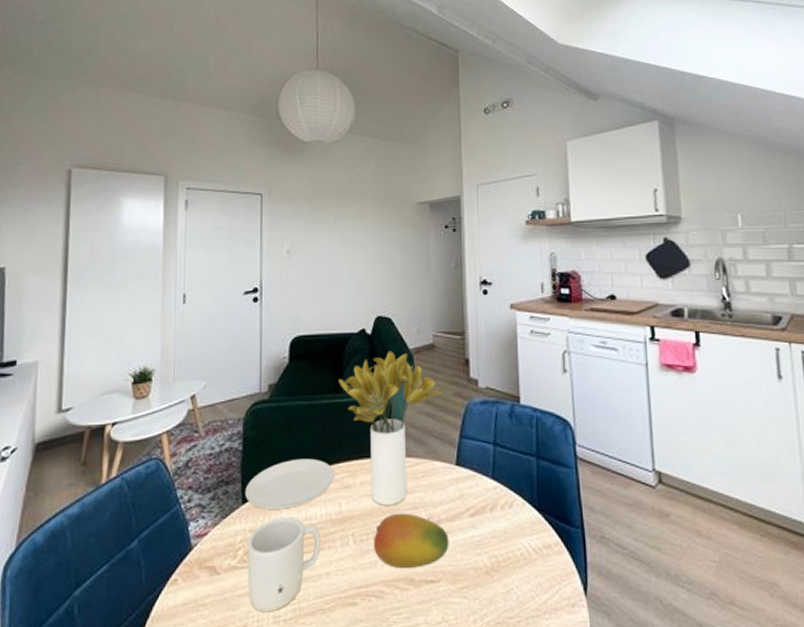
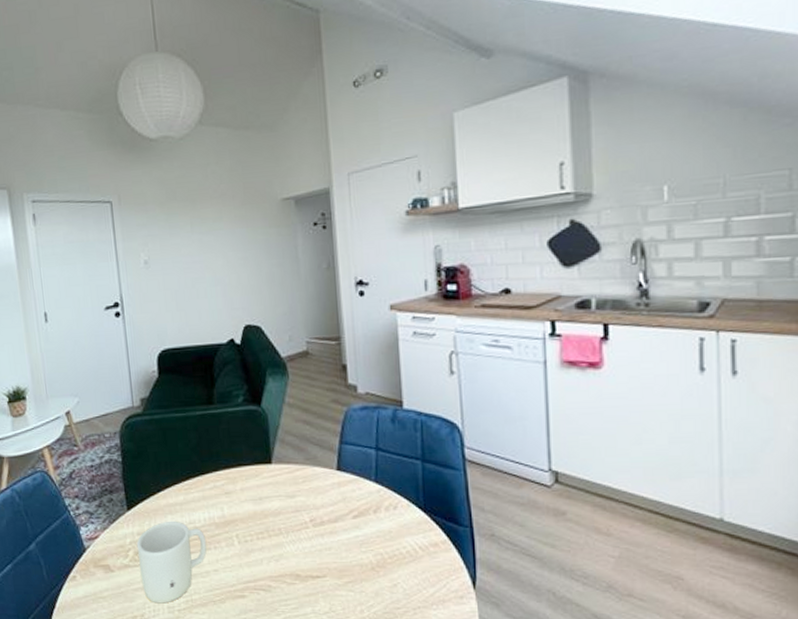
plate: present [245,458,335,509] -> none [129,467,215,515]
flower bouquet: present [339,351,443,506] -> none [210,360,320,510]
fruit: present [373,513,449,569] -> none [257,515,333,566]

